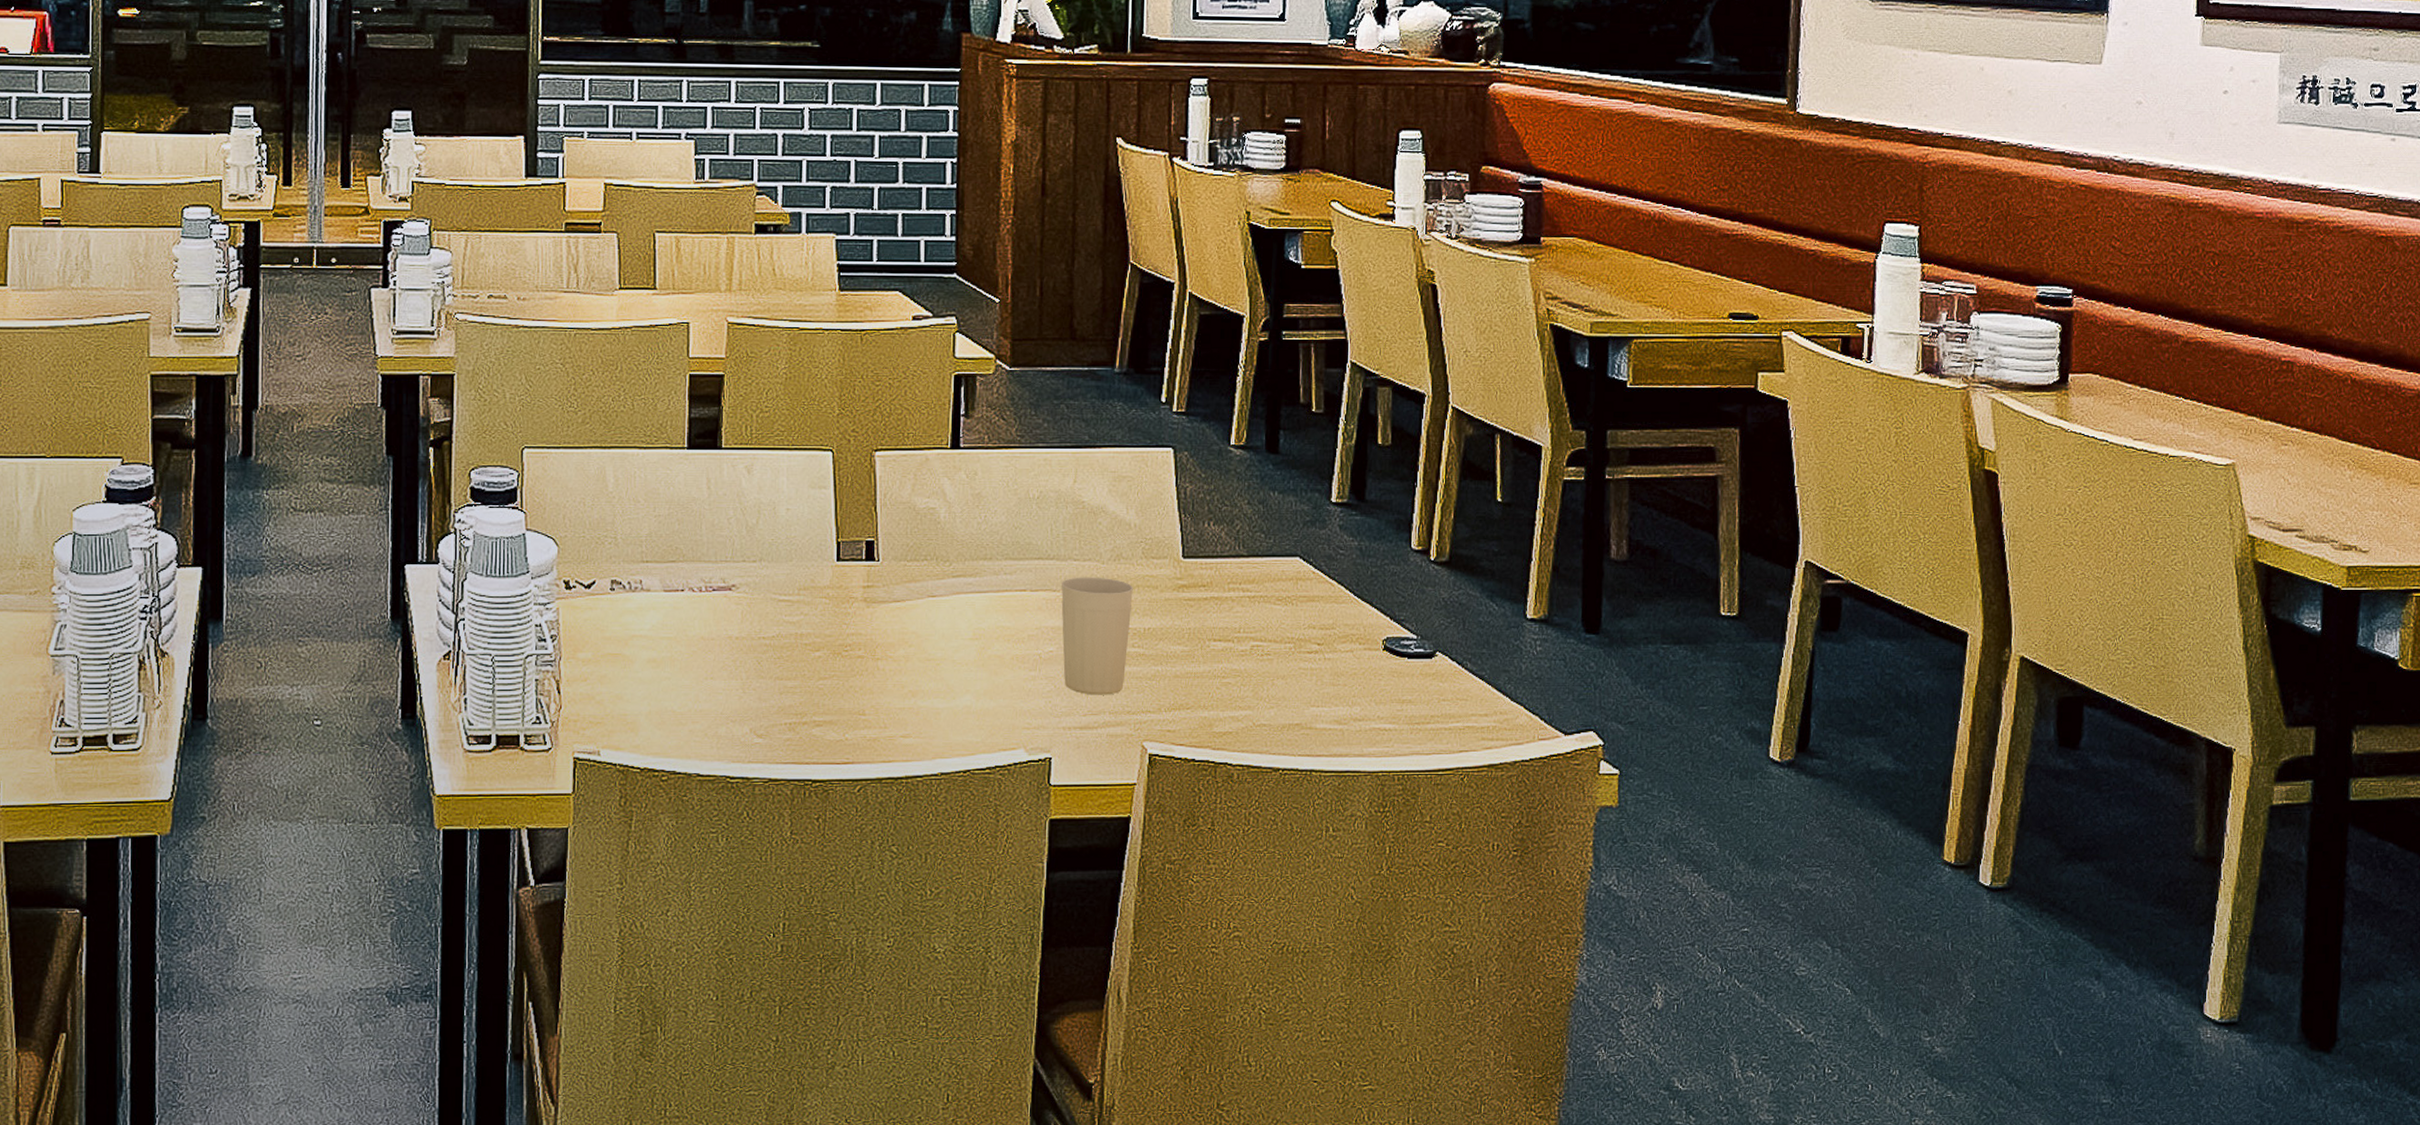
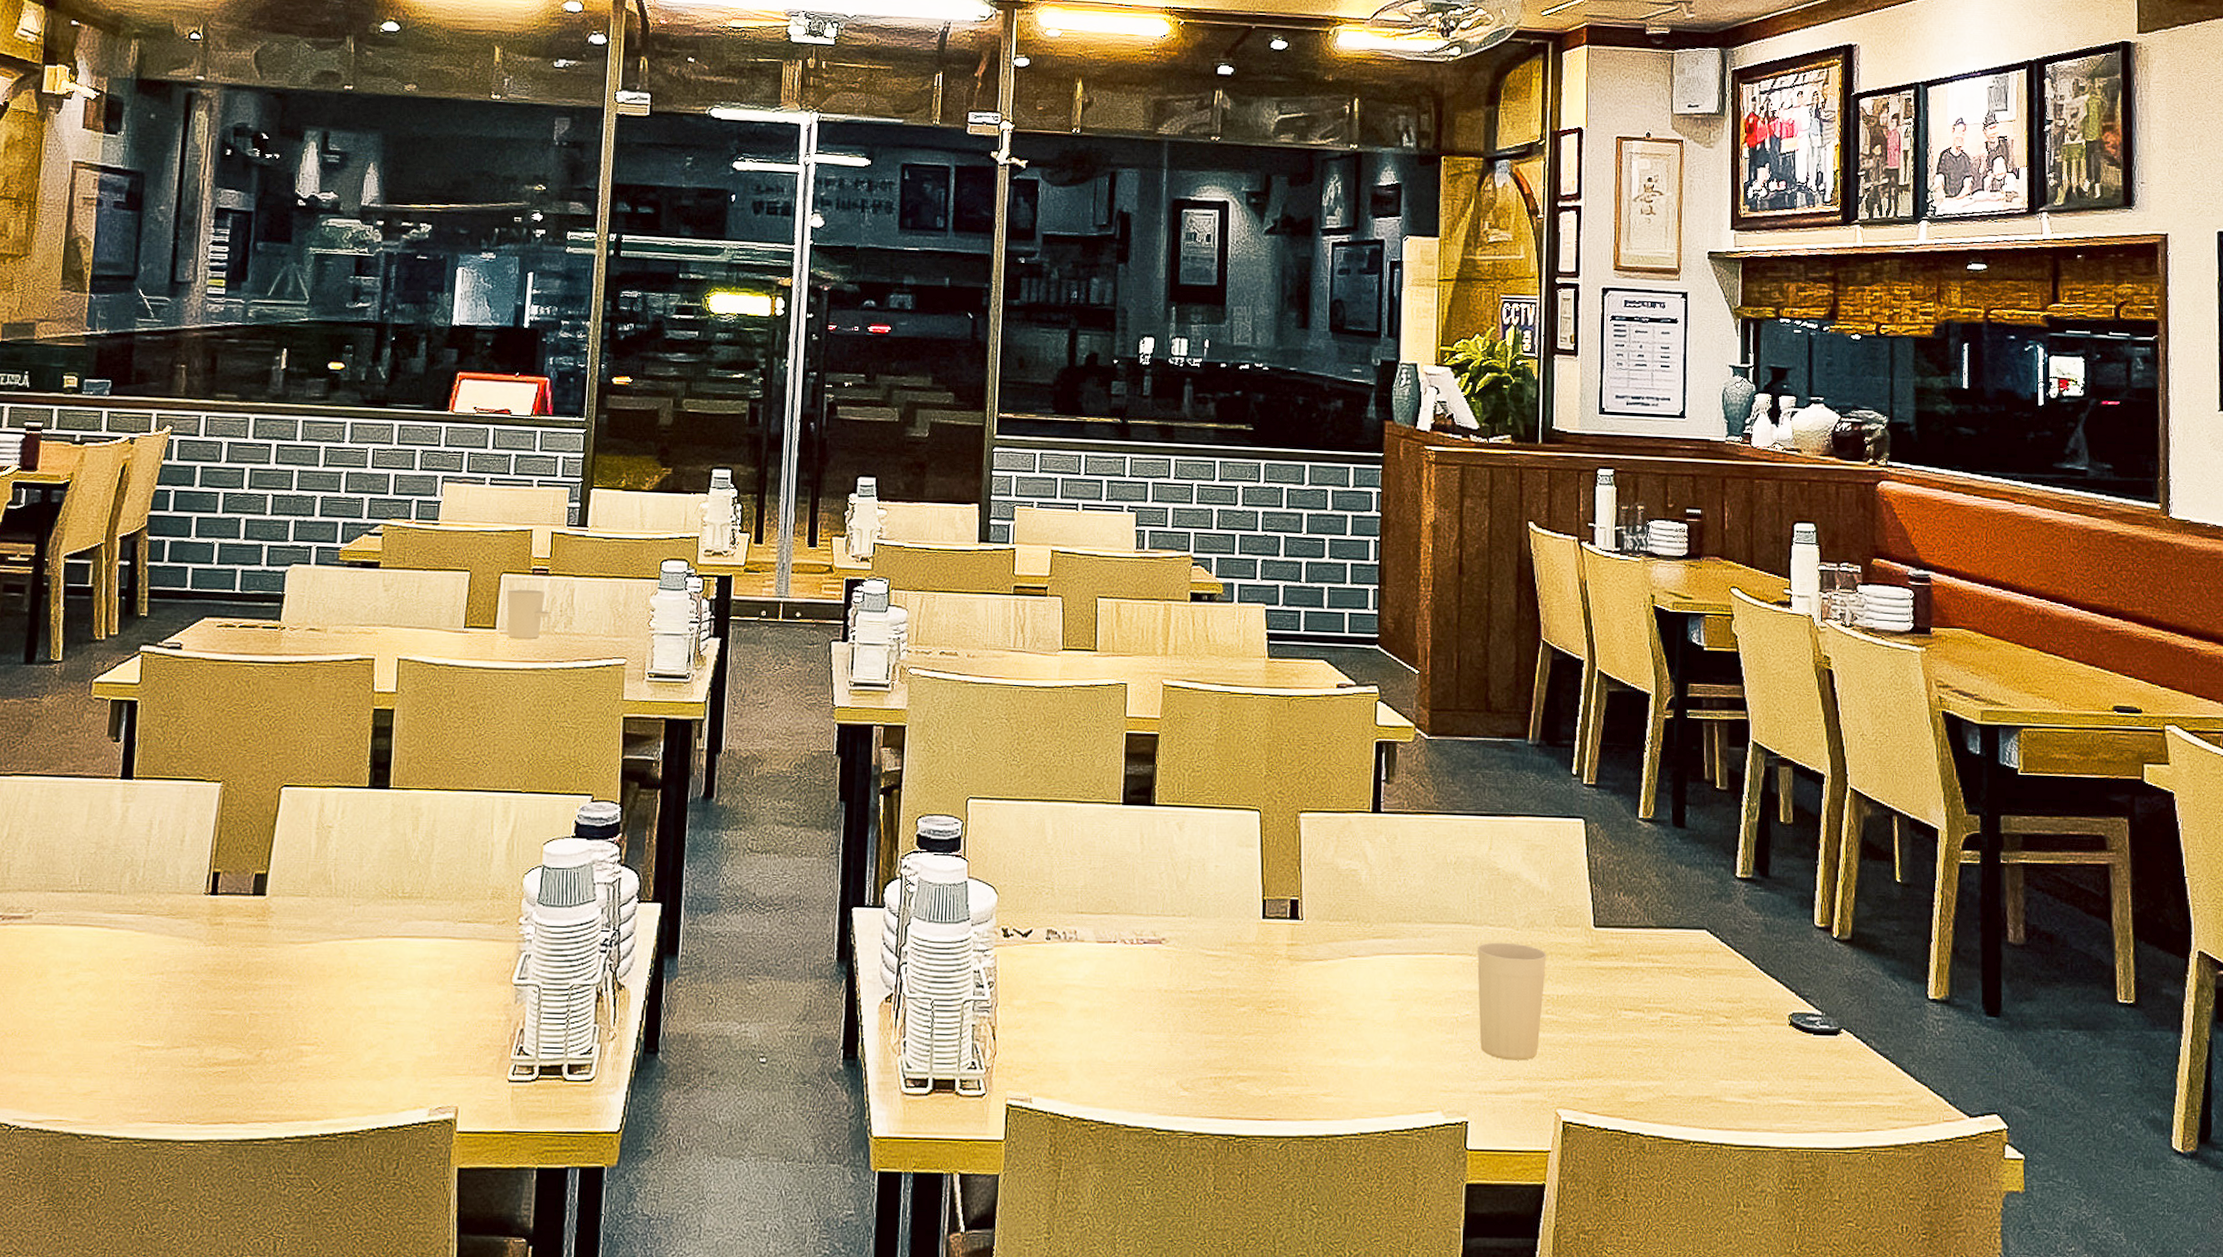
cup: none [17,243,64,296] -> present [507,589,550,640]

